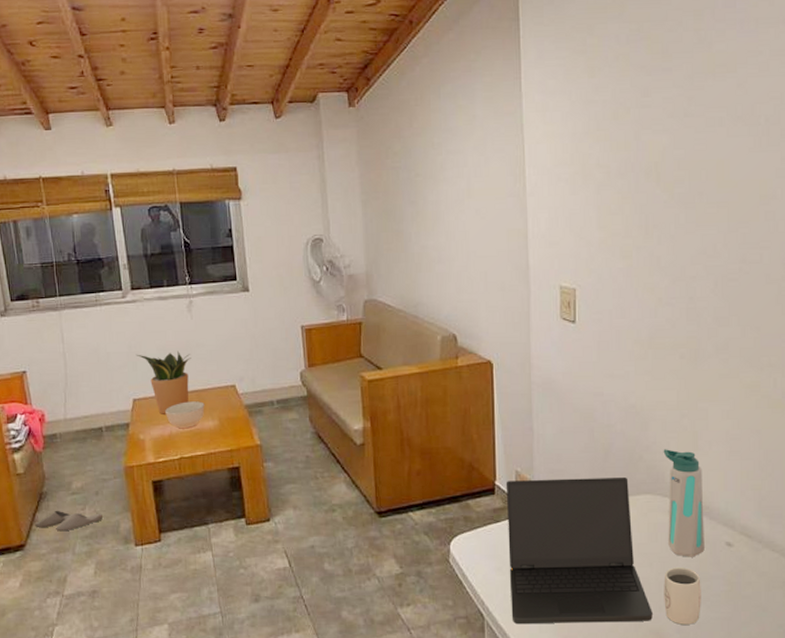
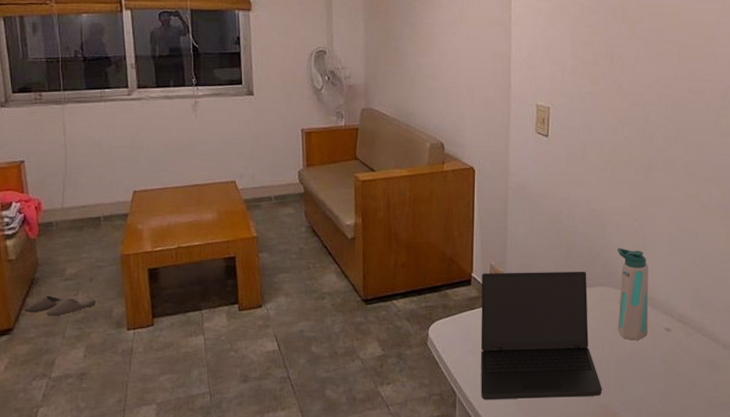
potted plant: present [135,350,191,414] -> none [138,147,194,206]
bowl: present [164,401,205,429] -> none [164,195,205,220]
mug: present [664,567,701,625] -> none [612,349,644,399]

